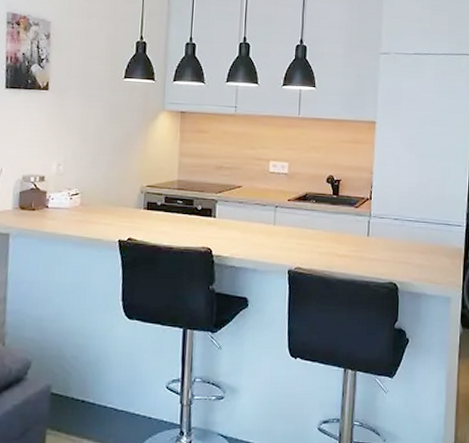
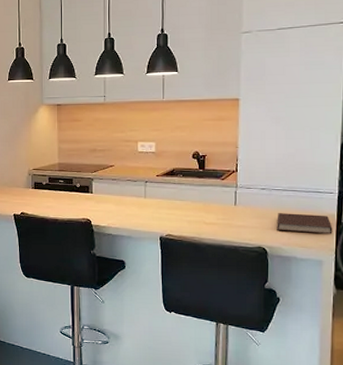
notebook: none [408,246,460,269] -> present [277,213,333,234]

